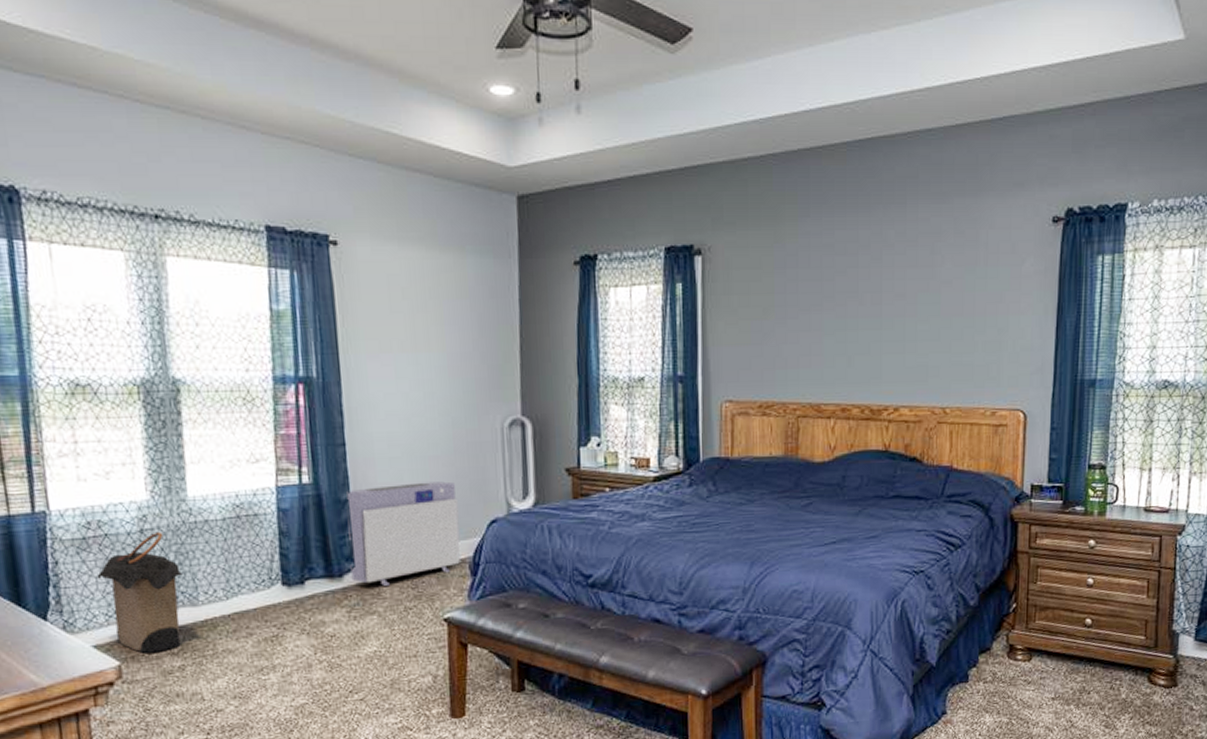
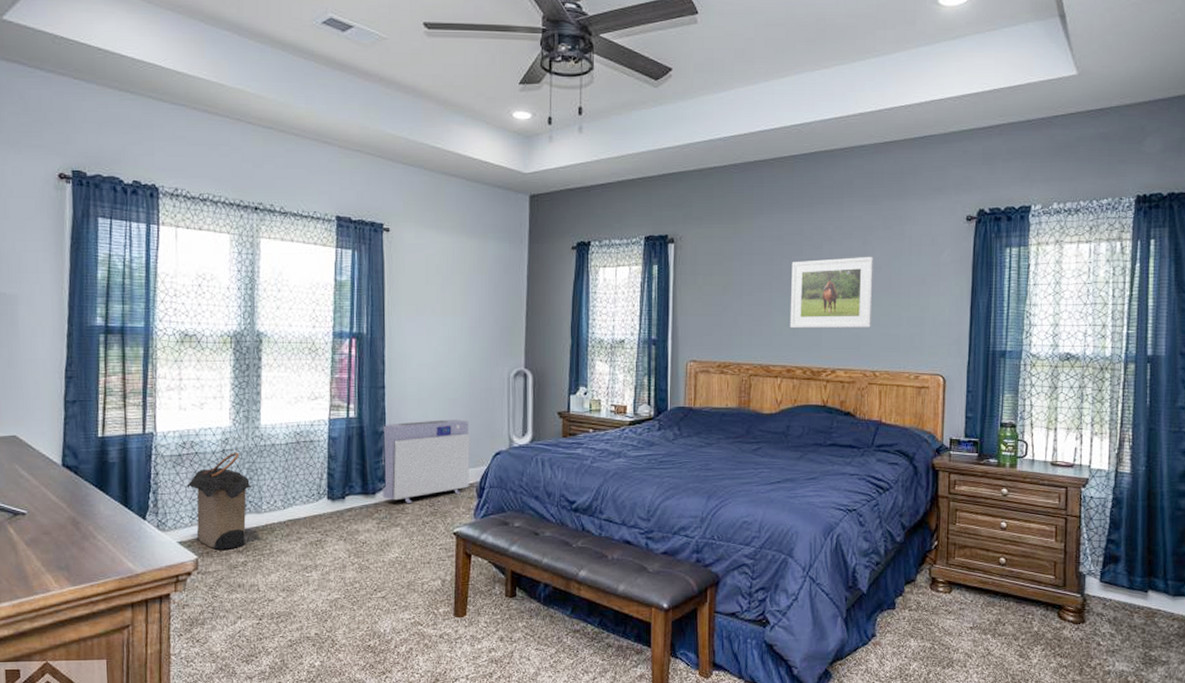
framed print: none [844,268,943,359] -> present [790,256,873,329]

